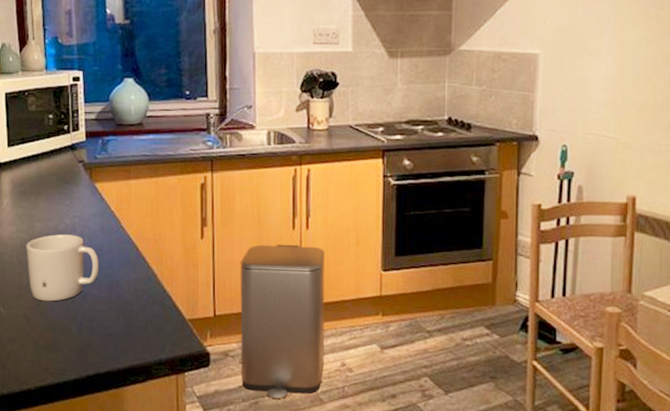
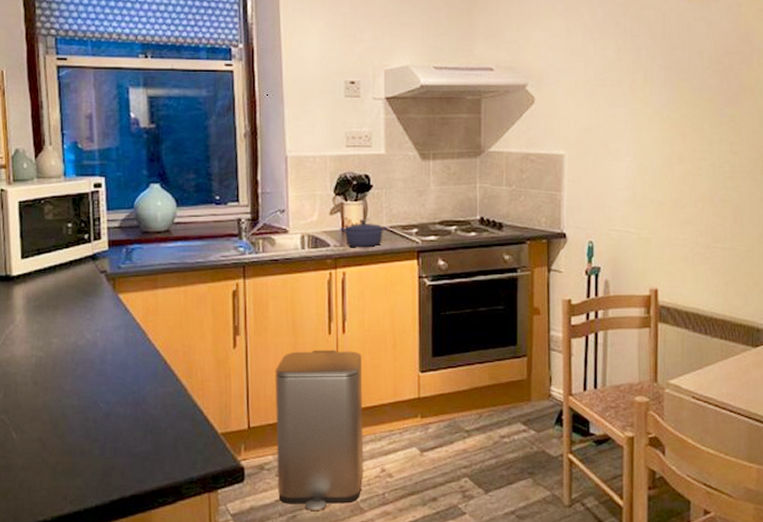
mug: present [26,233,100,302] -> none [42,349,124,423]
cooking pot: none [305,117,352,146] -> present [339,220,387,248]

